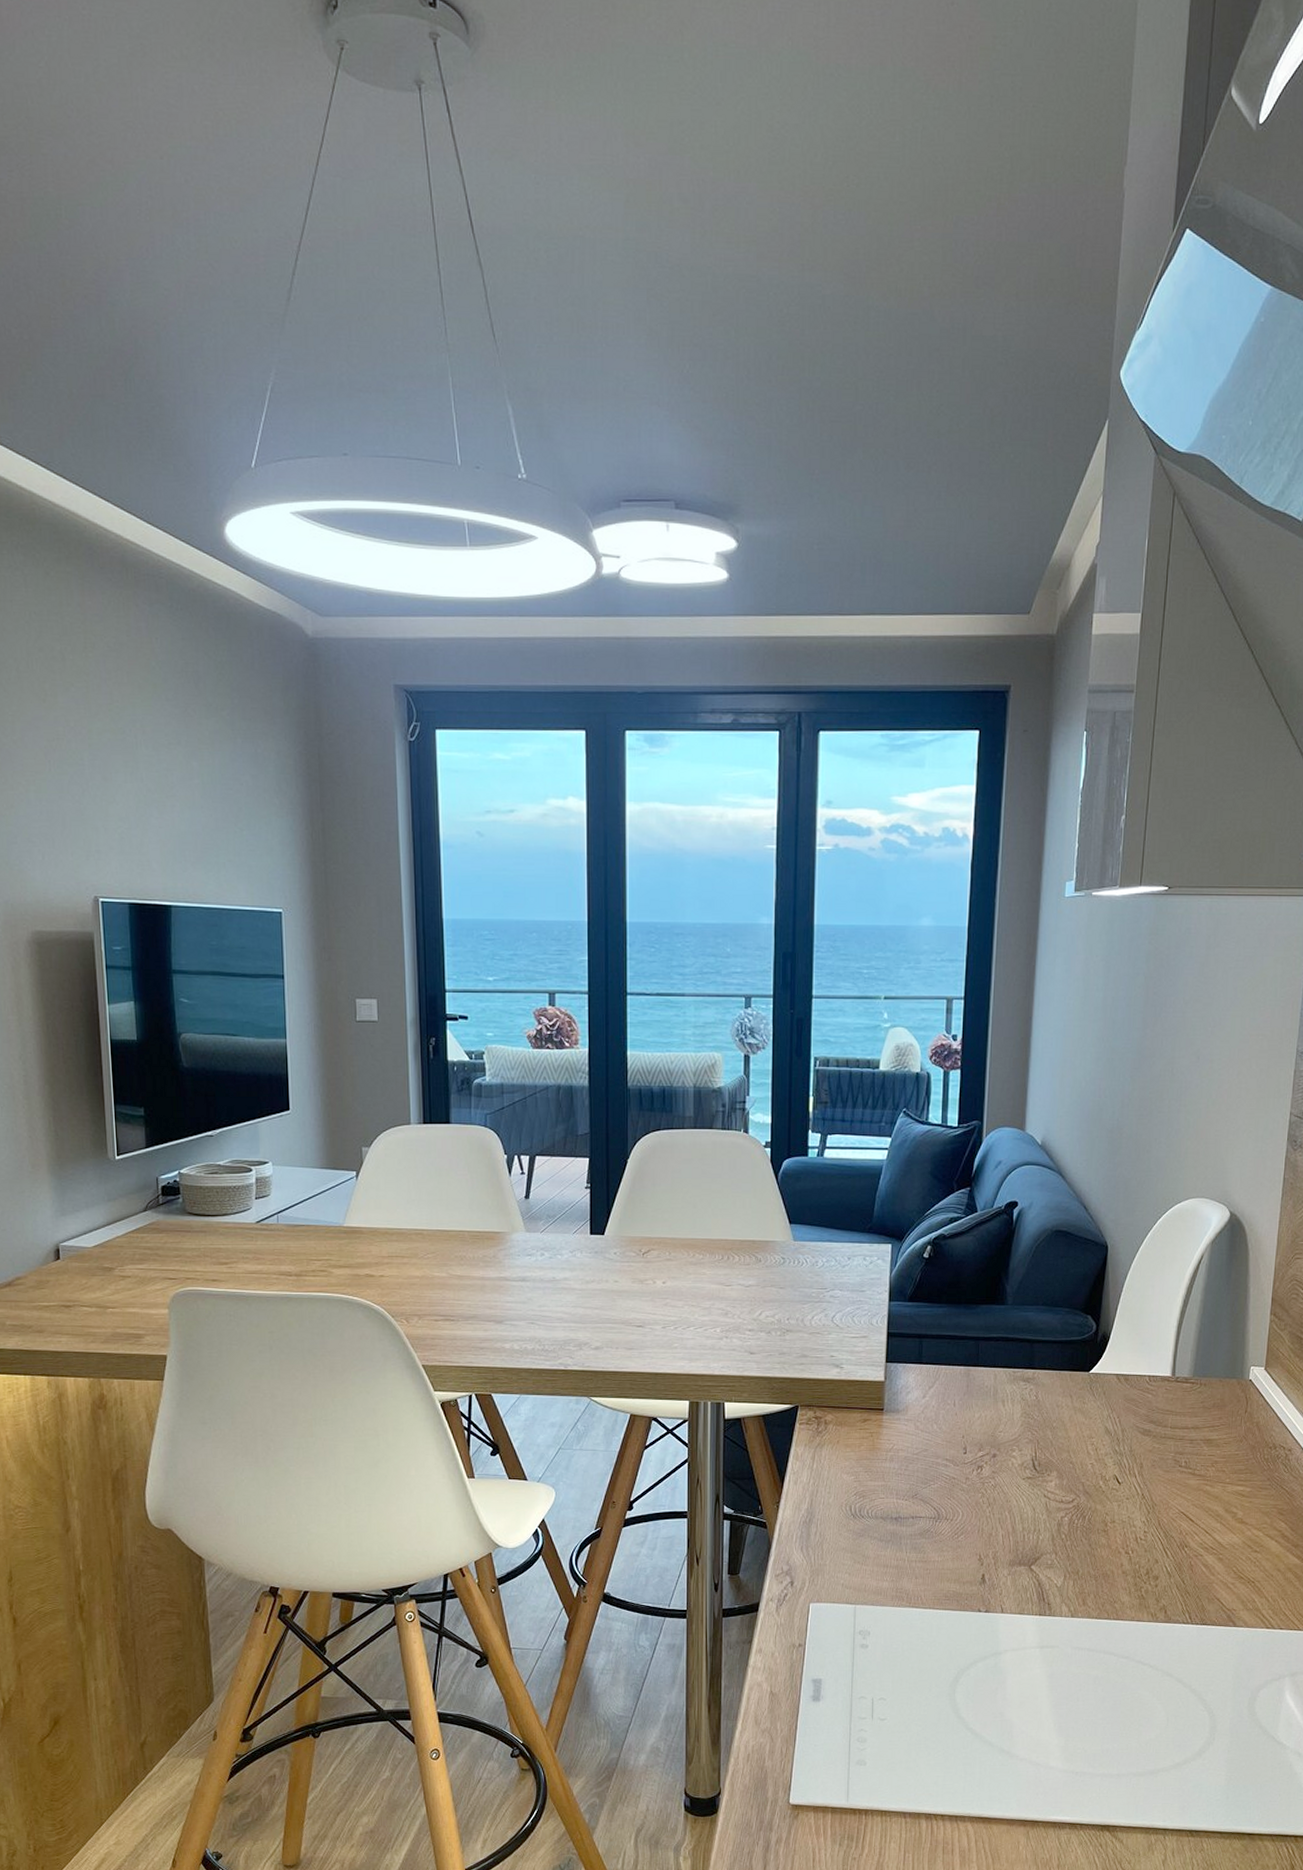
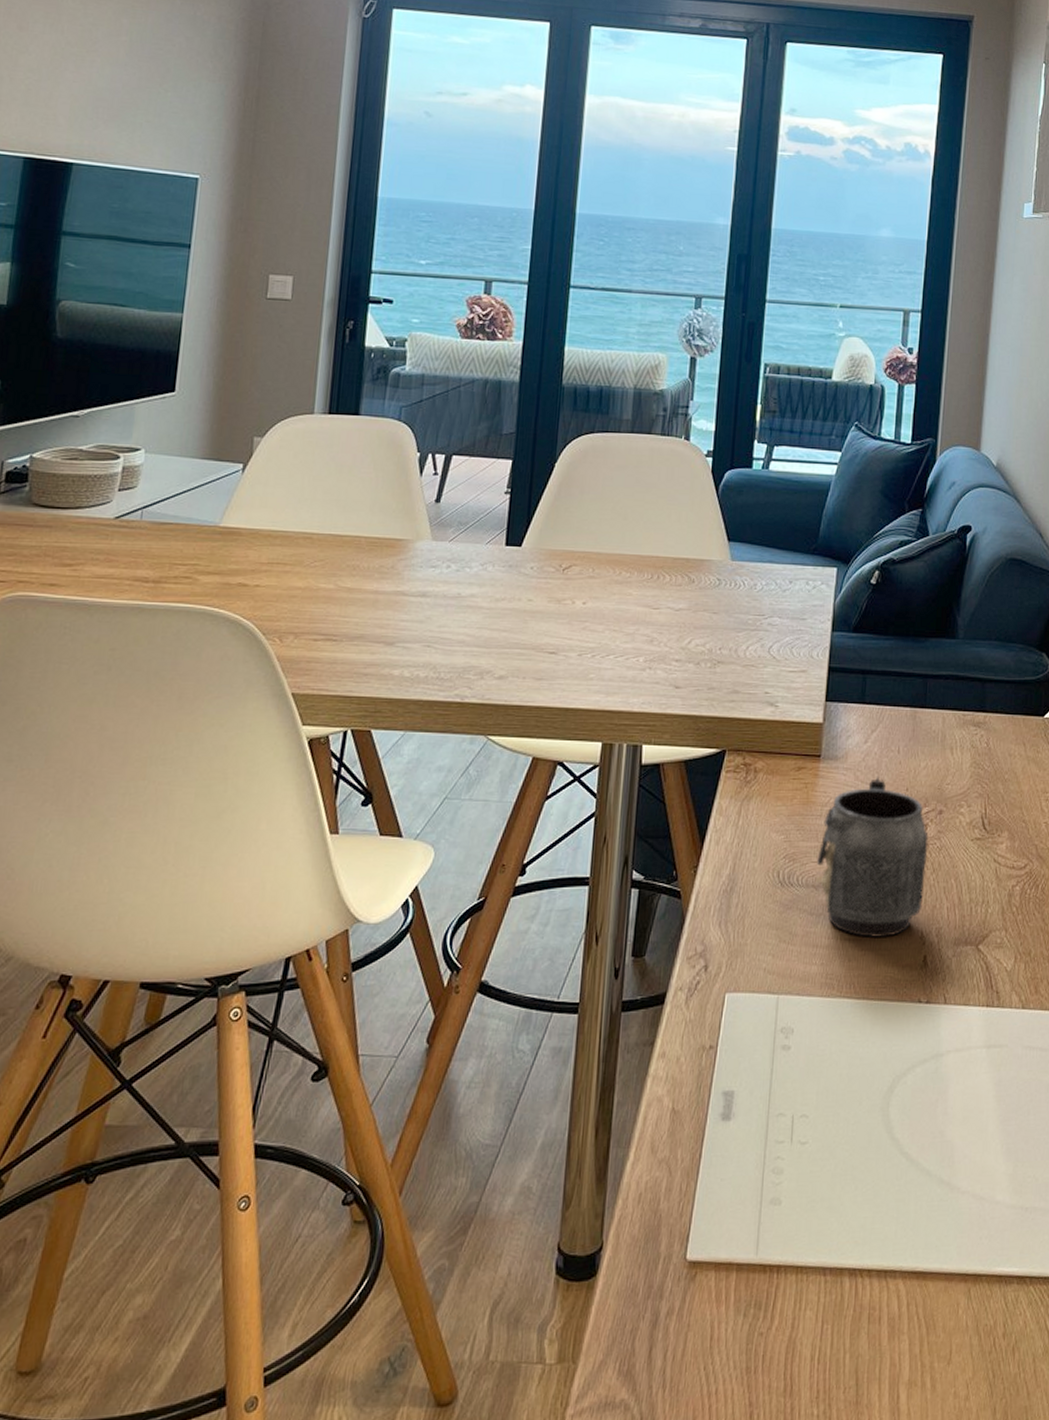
mug: none [883,1425,984,1560] -> present [816,776,929,939]

